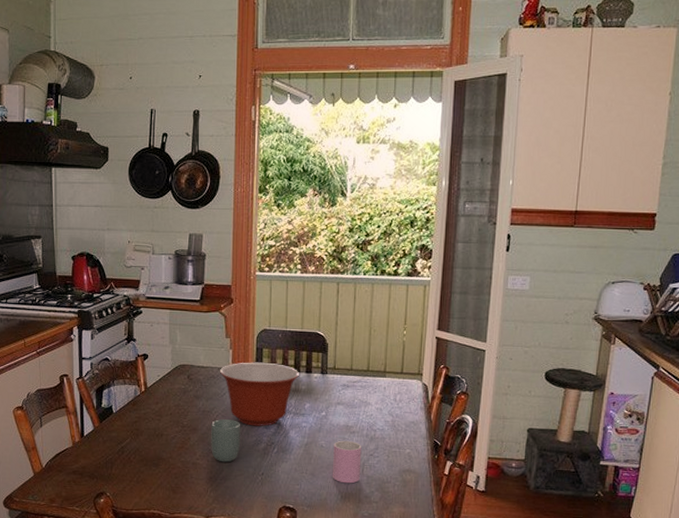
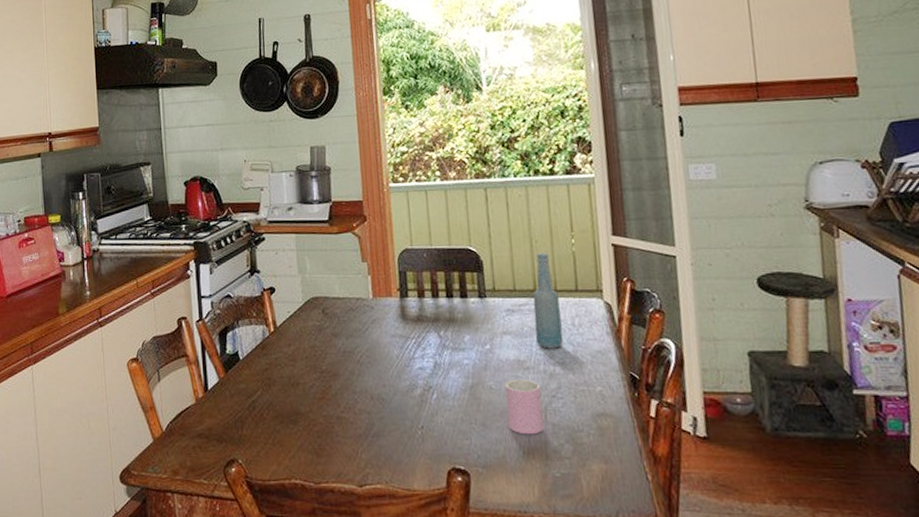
cup: present [210,419,241,463] -> none [355,360,392,415]
mixing bowl: present [220,362,299,426] -> none [359,288,453,367]
bottle: none [364,340,386,418] -> present [533,253,564,349]

